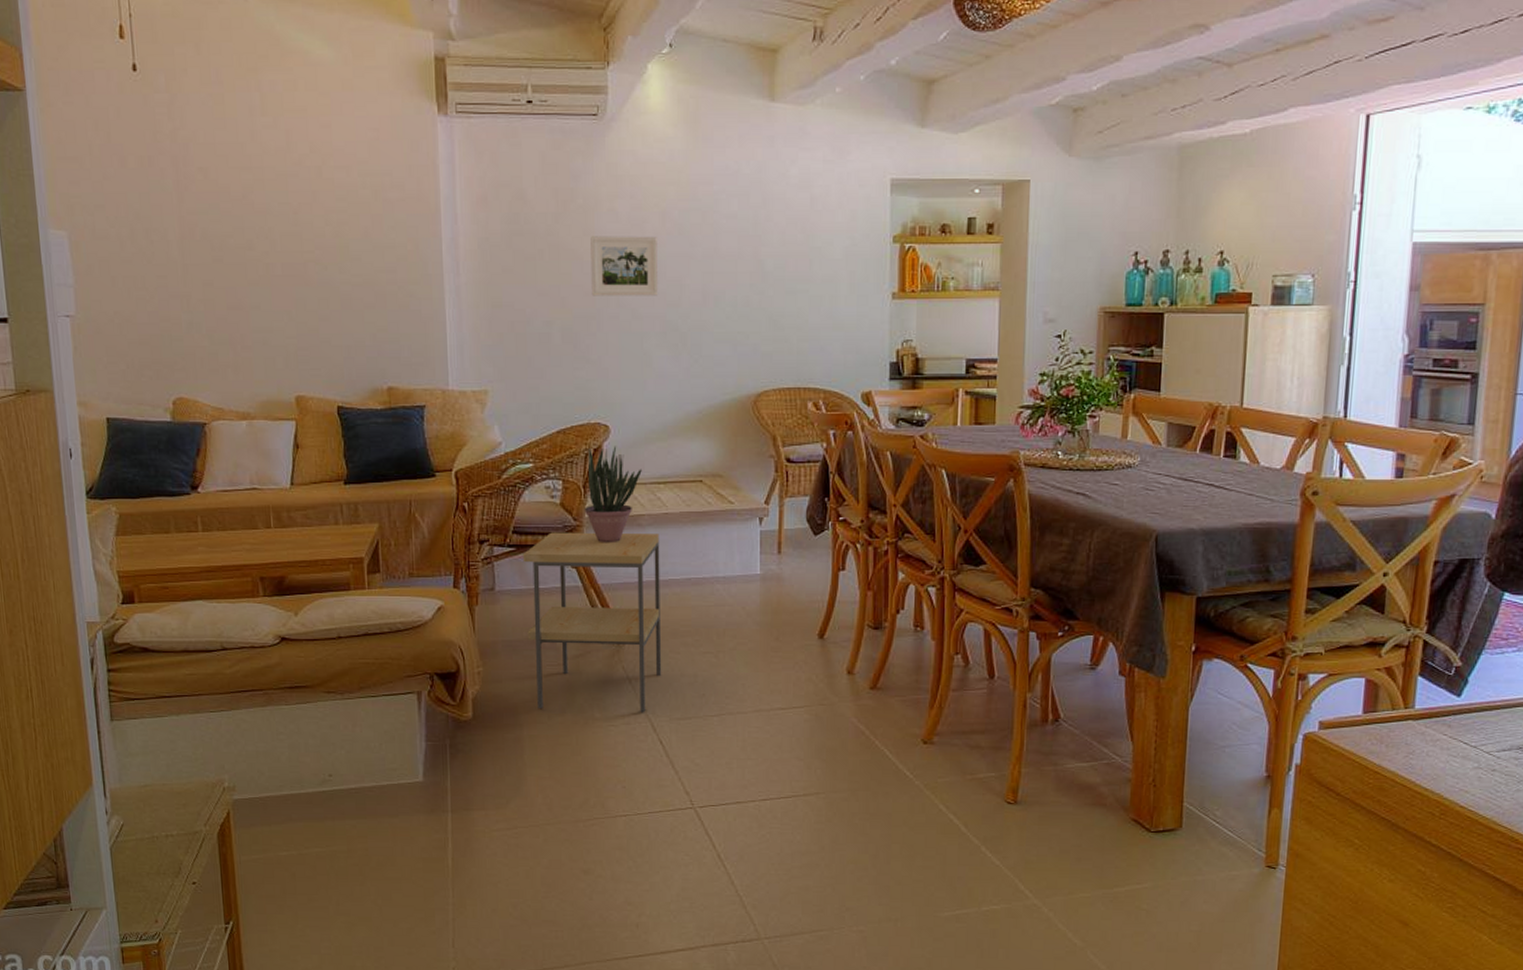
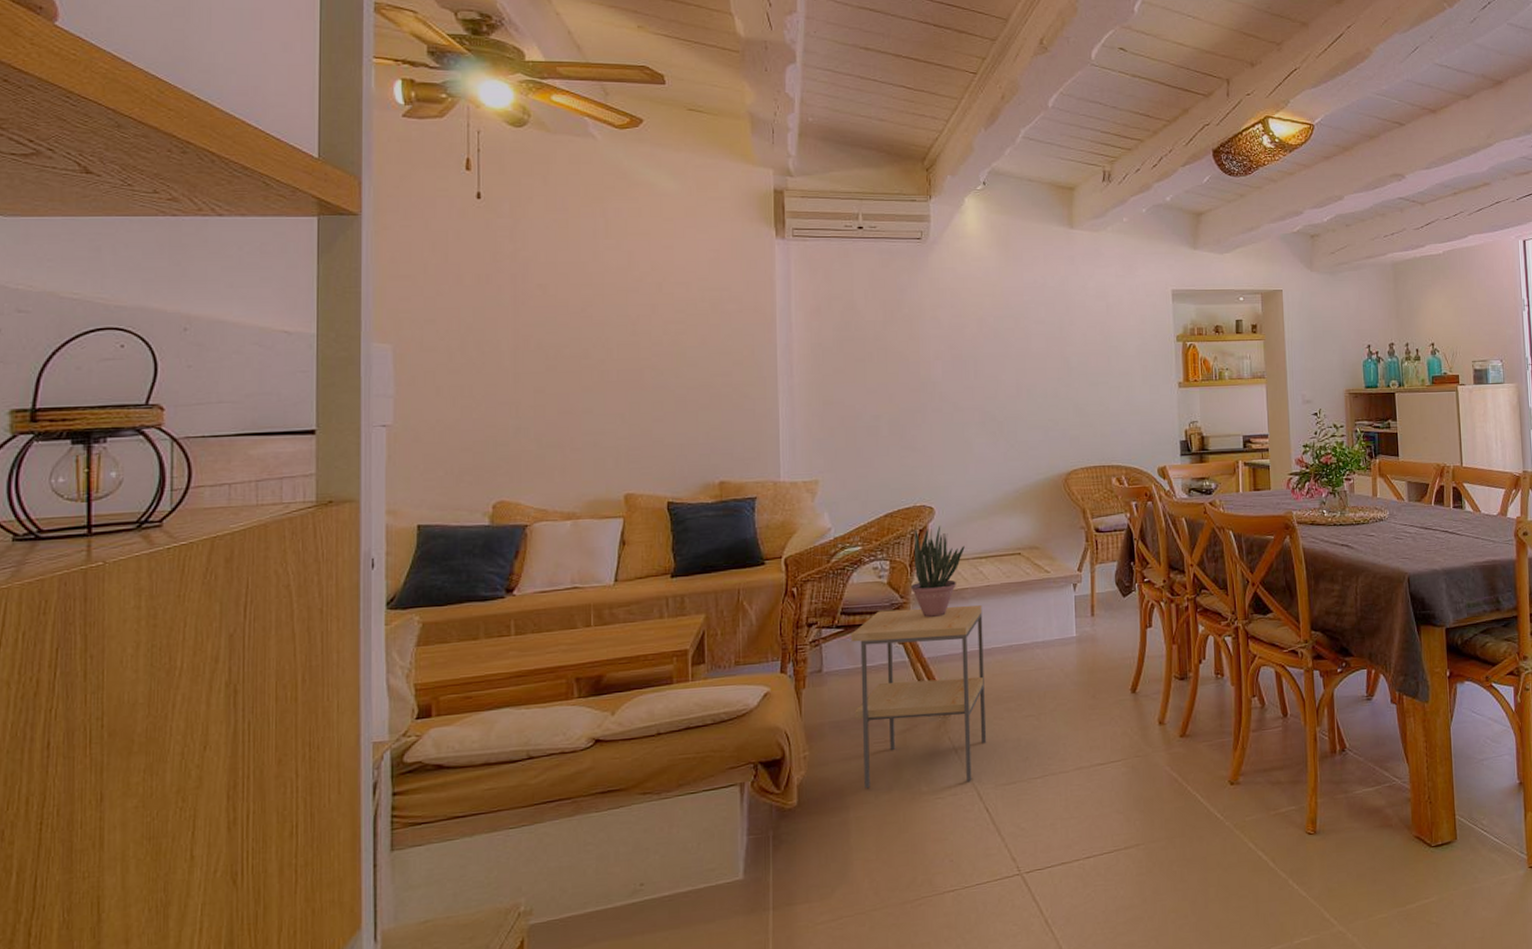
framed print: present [590,236,659,296] -> none [915,339,978,392]

